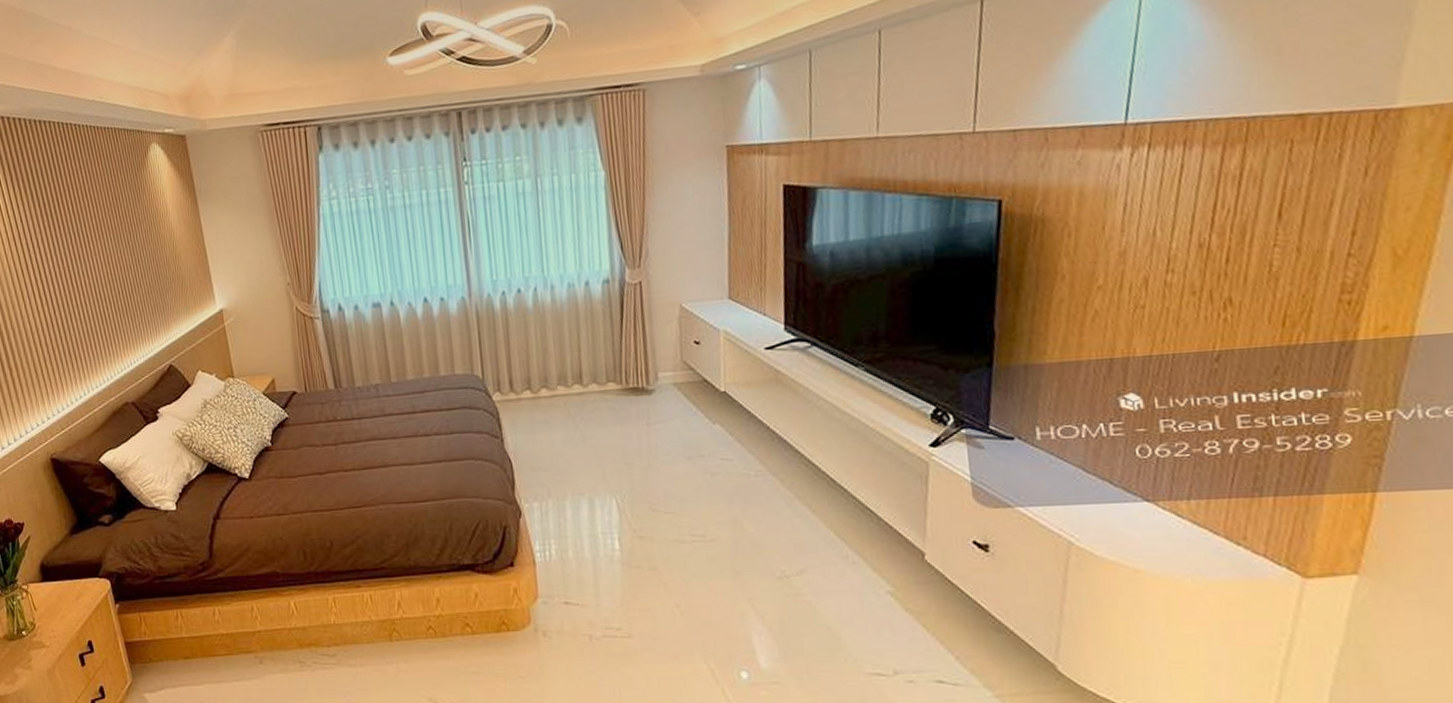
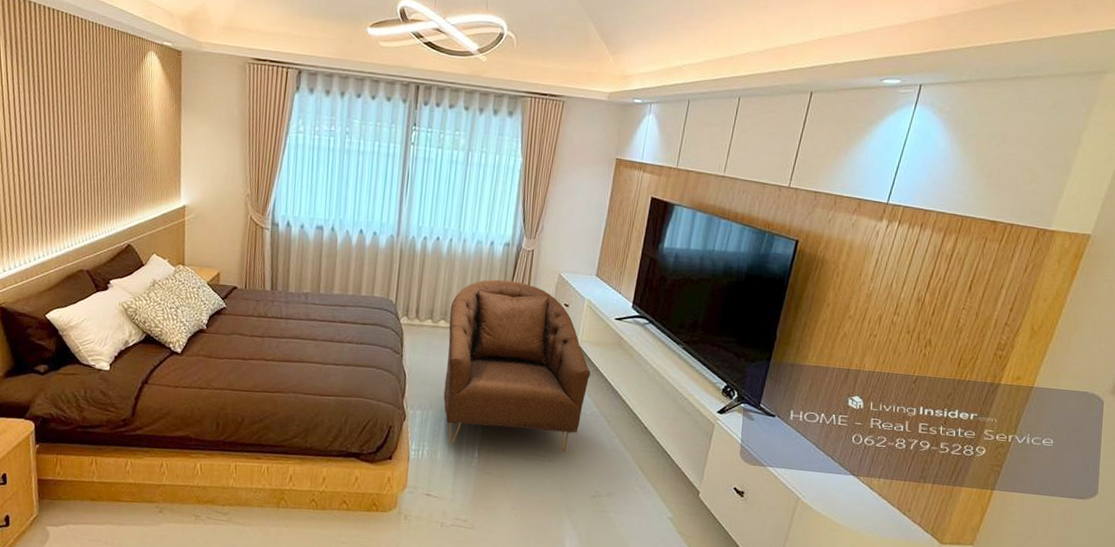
armchair: none [550,324,746,537] -> present [443,279,591,452]

